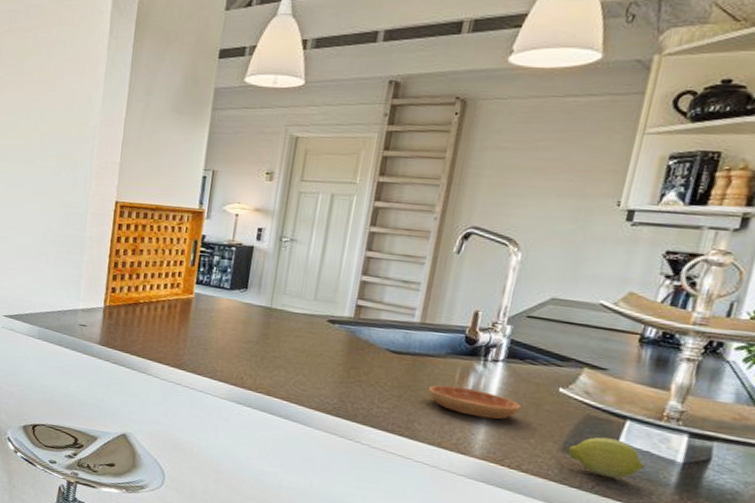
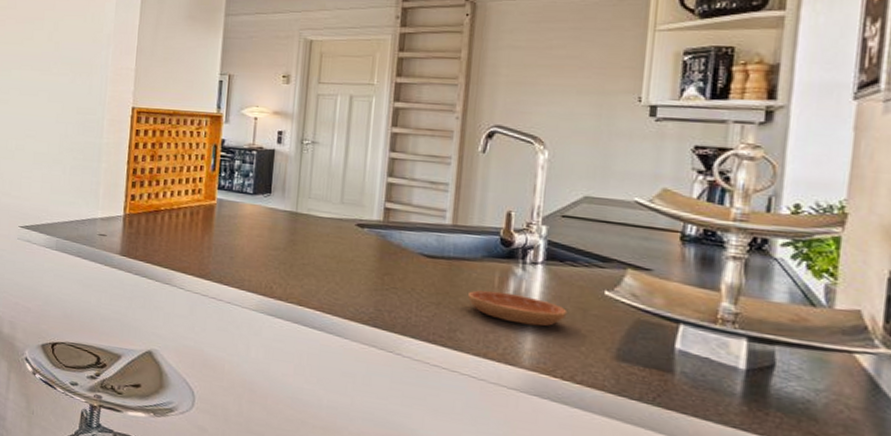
fruit: present [568,437,645,478] -> none [622,343,706,388]

